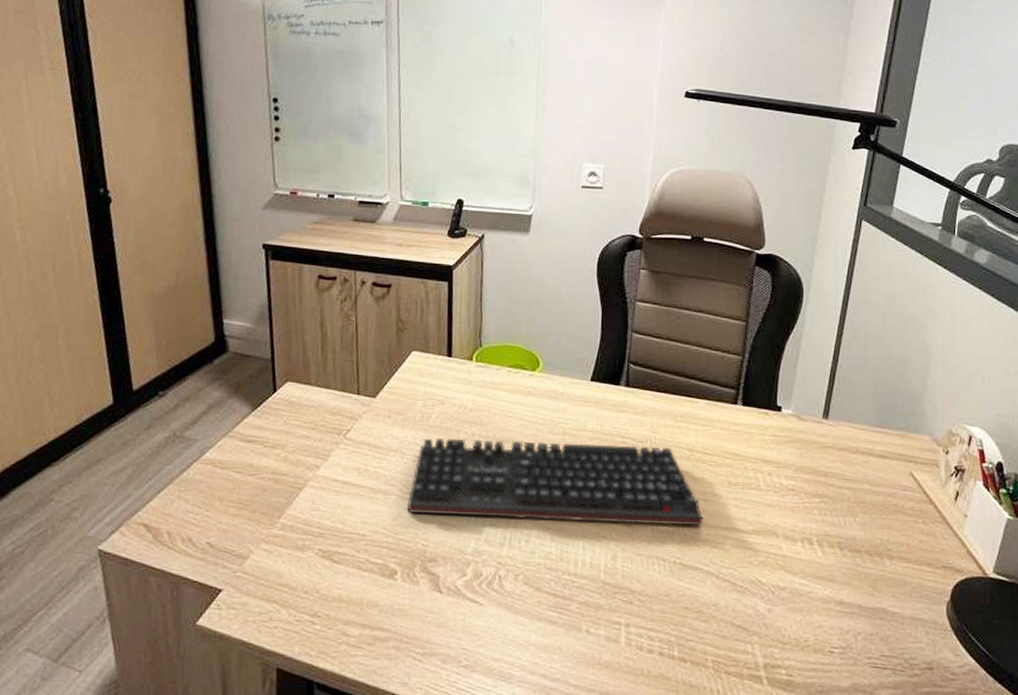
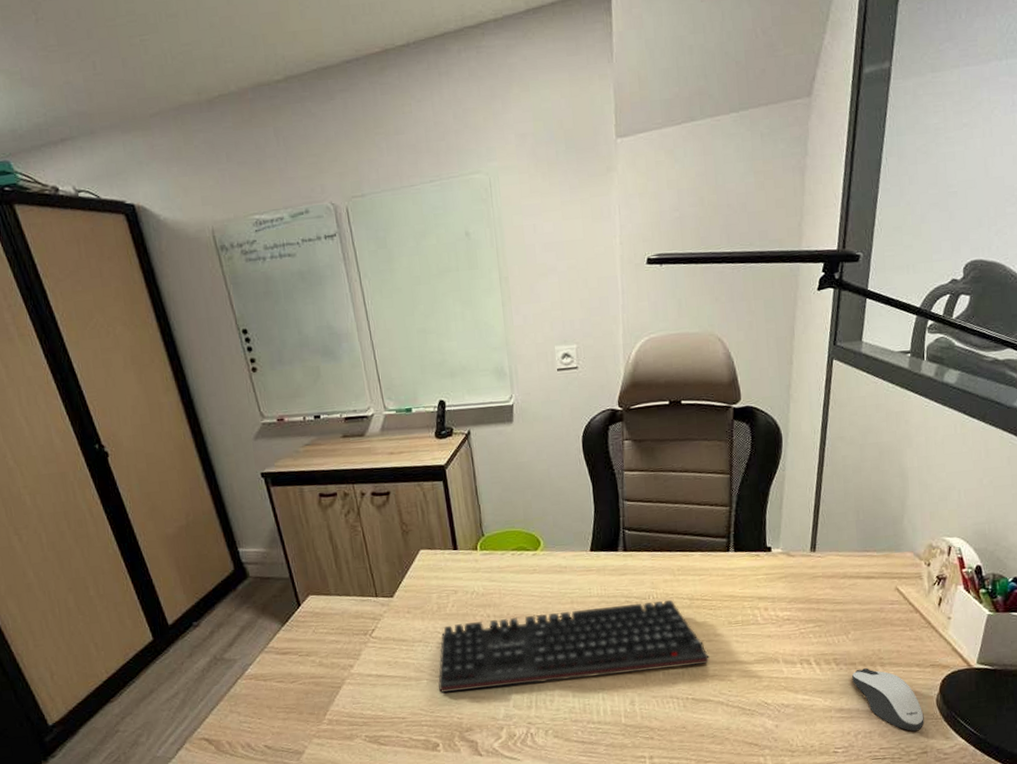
computer mouse: none [857,558,932,642] -> present [852,668,924,732]

